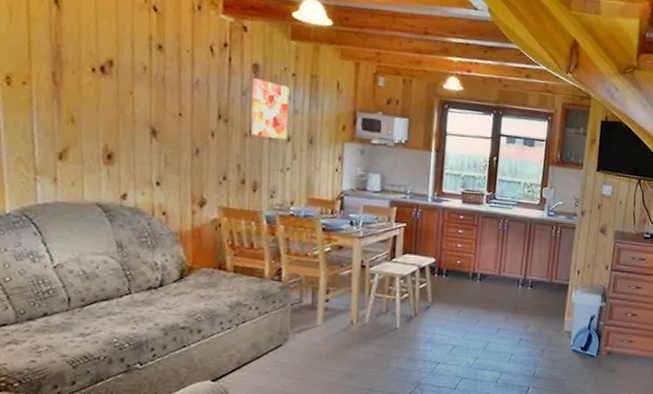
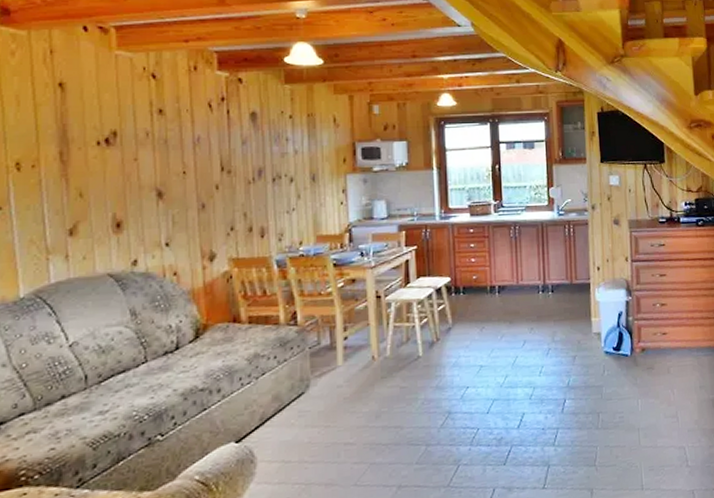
wall art: present [251,78,290,139] -> none [251,126,289,182]

